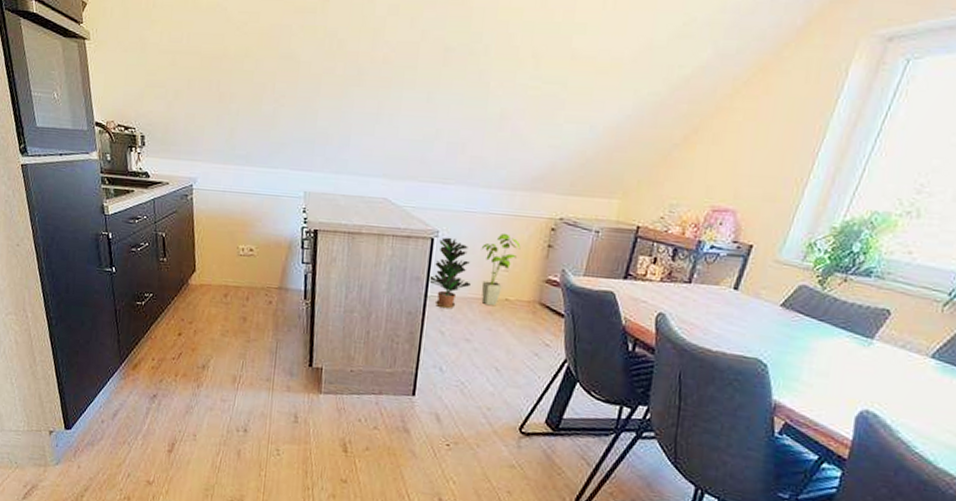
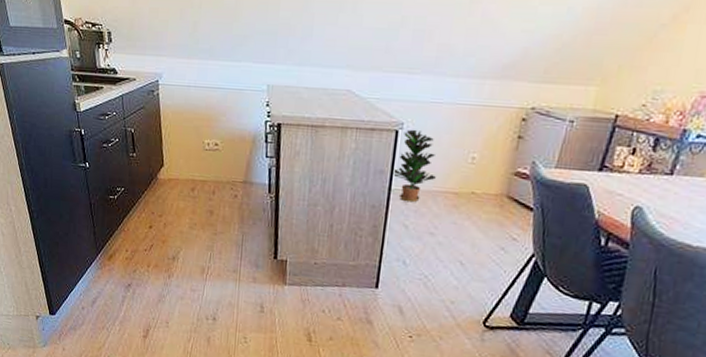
house plant: present [481,232,521,306] -> none [447,124,489,200]

